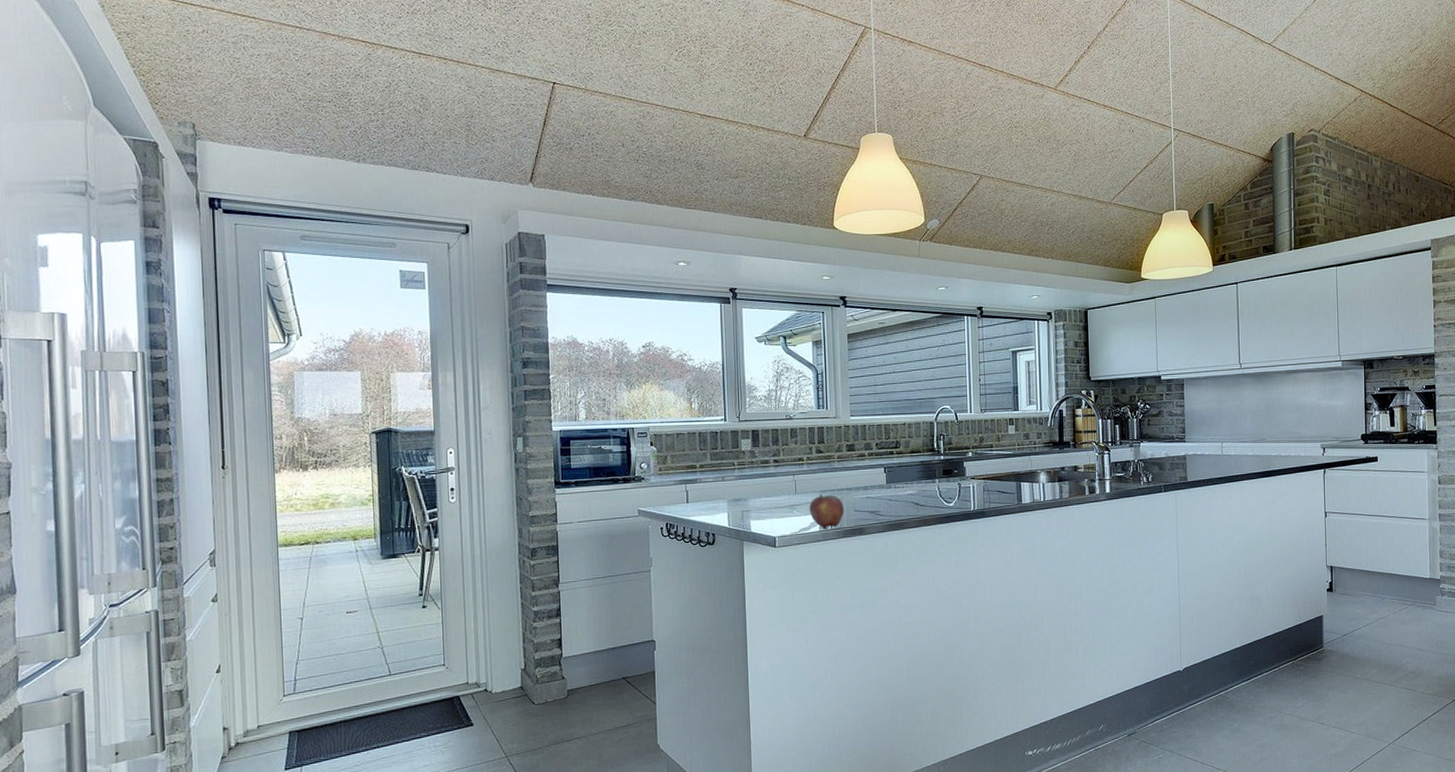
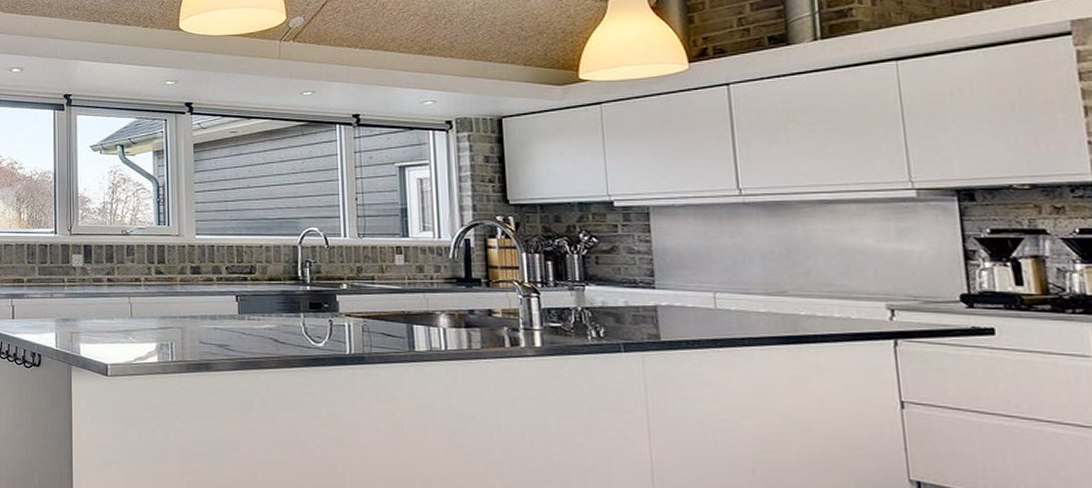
fruit: present [809,494,844,528] -> none [146,320,187,360]

